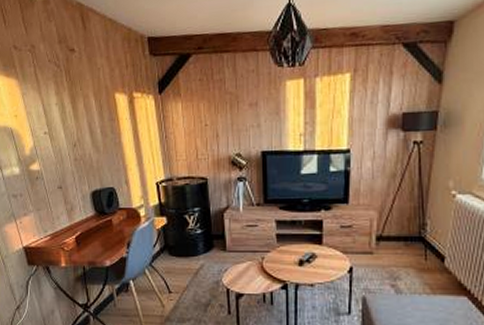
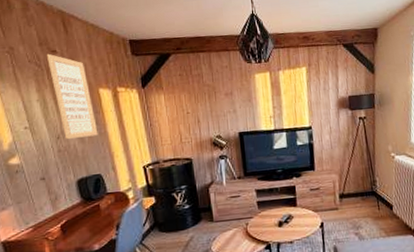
wall art: none [65,52,113,147] -> present [46,53,98,139]

